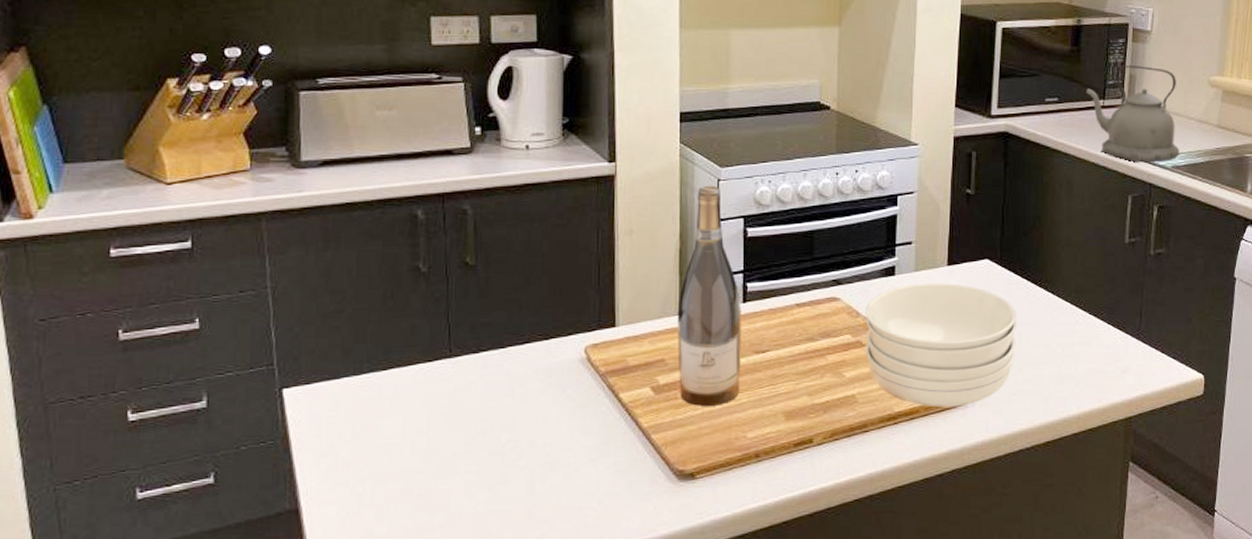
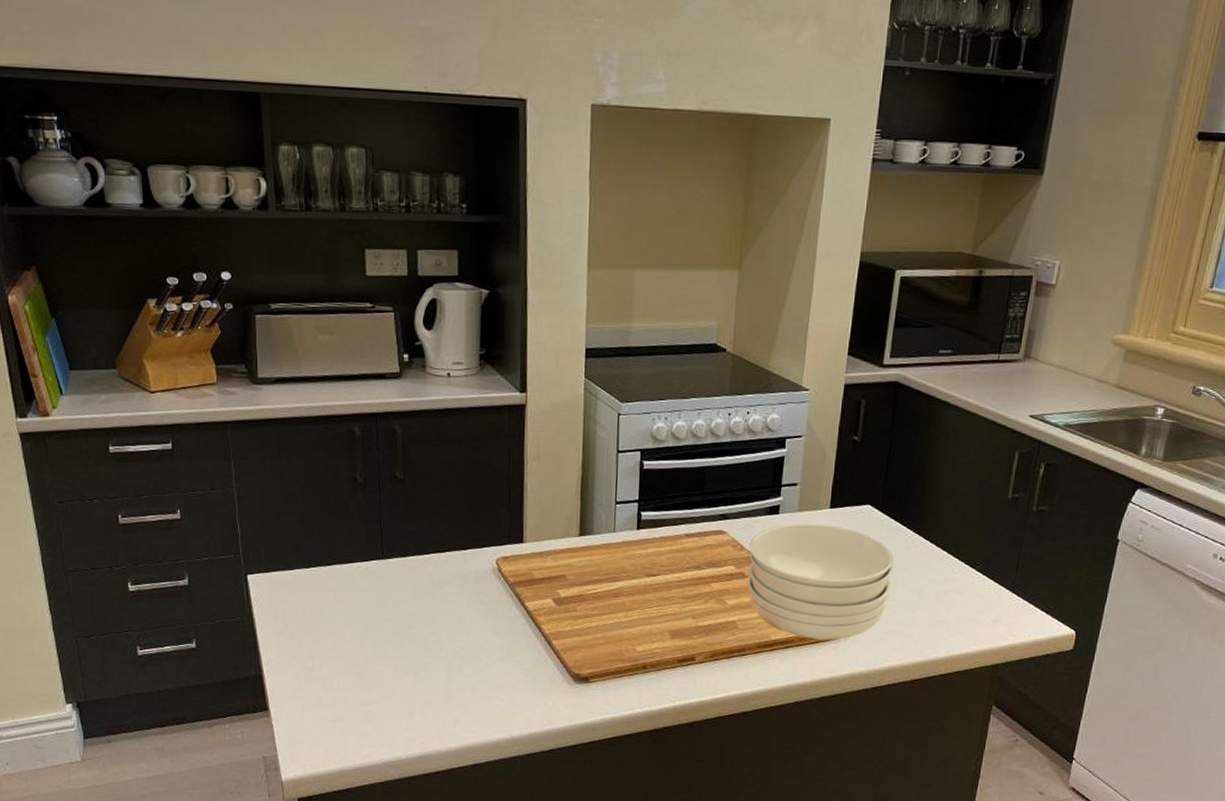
wine bottle: present [677,185,741,406] -> none [577,418,636,620]
kettle: present [1085,66,1179,163] -> none [981,320,1078,421]

